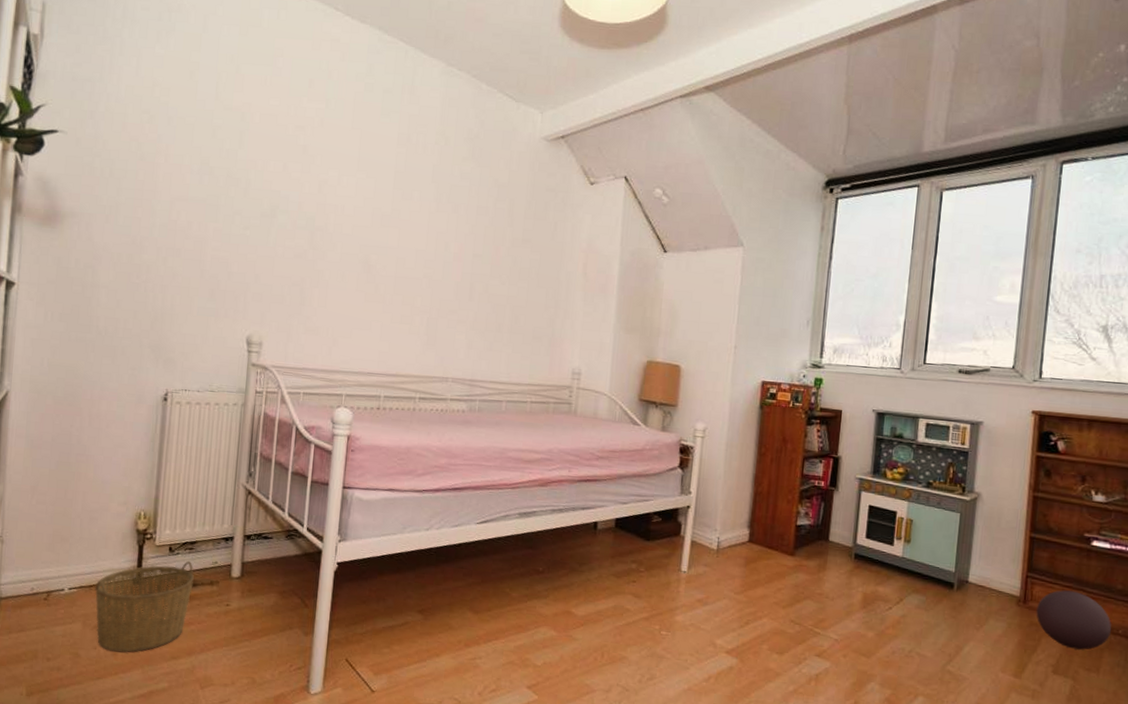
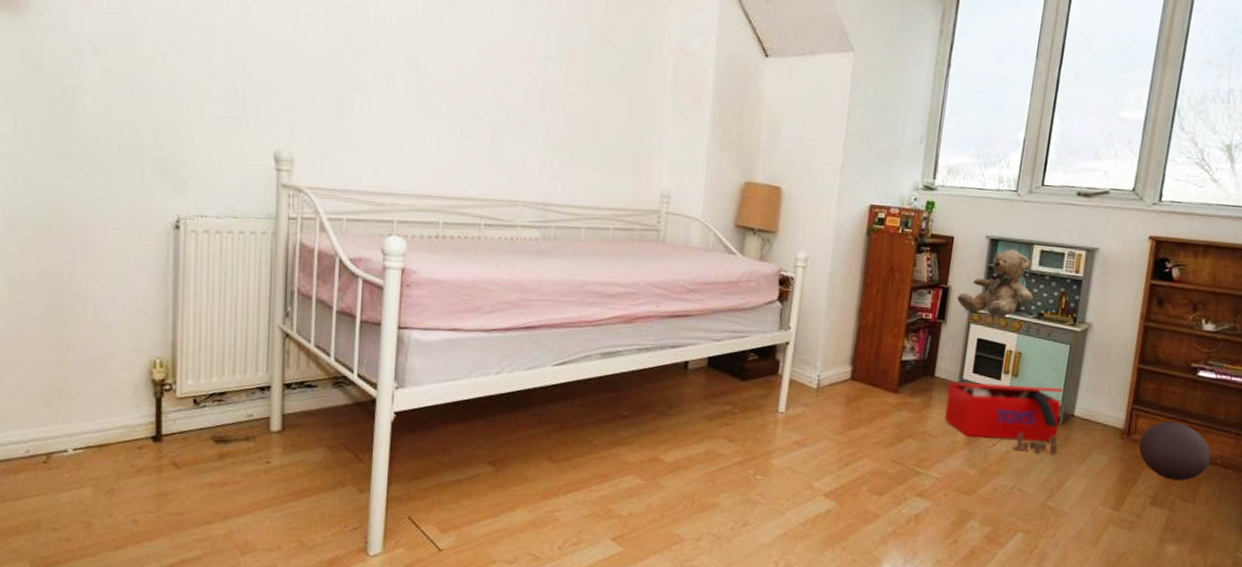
basket: present [95,560,195,652] -> none [105,414,227,519]
toy: none [840,546,957,621] -> present [945,381,1064,456]
teddy bear: none [847,421,921,486] -> present [956,248,1033,318]

